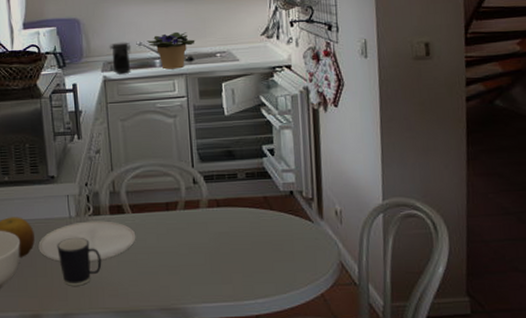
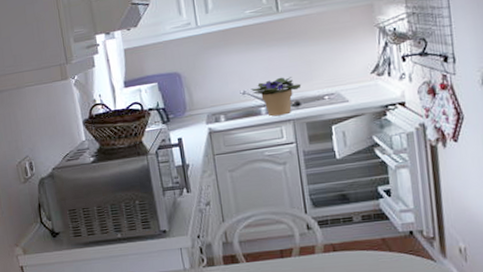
jar: present [109,42,132,74] -> none [212,92,237,125]

